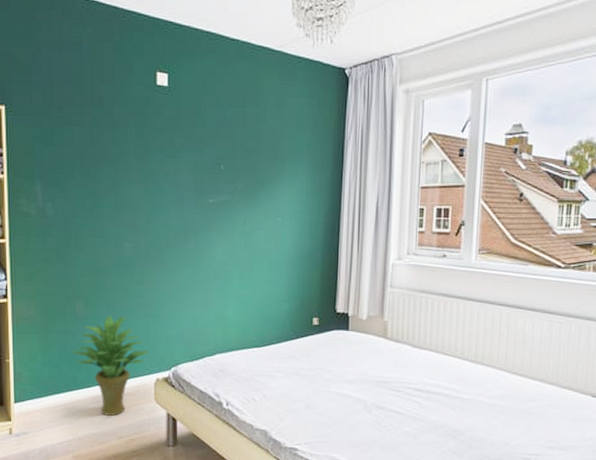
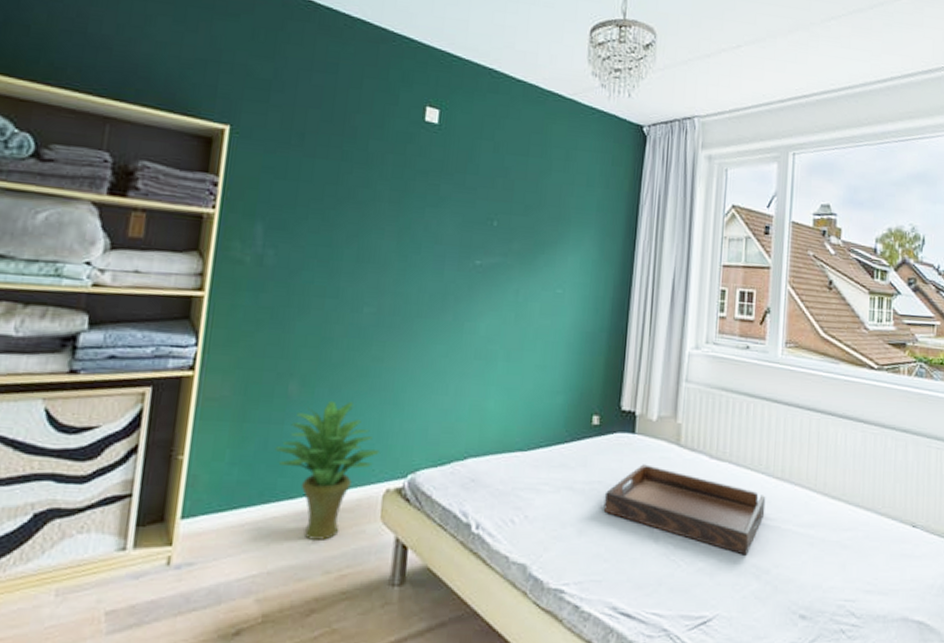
serving tray: none [325,354,461,421] -> present [603,464,766,555]

